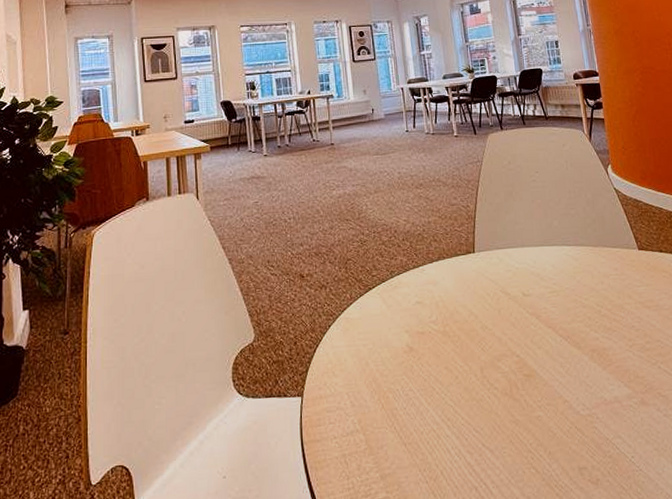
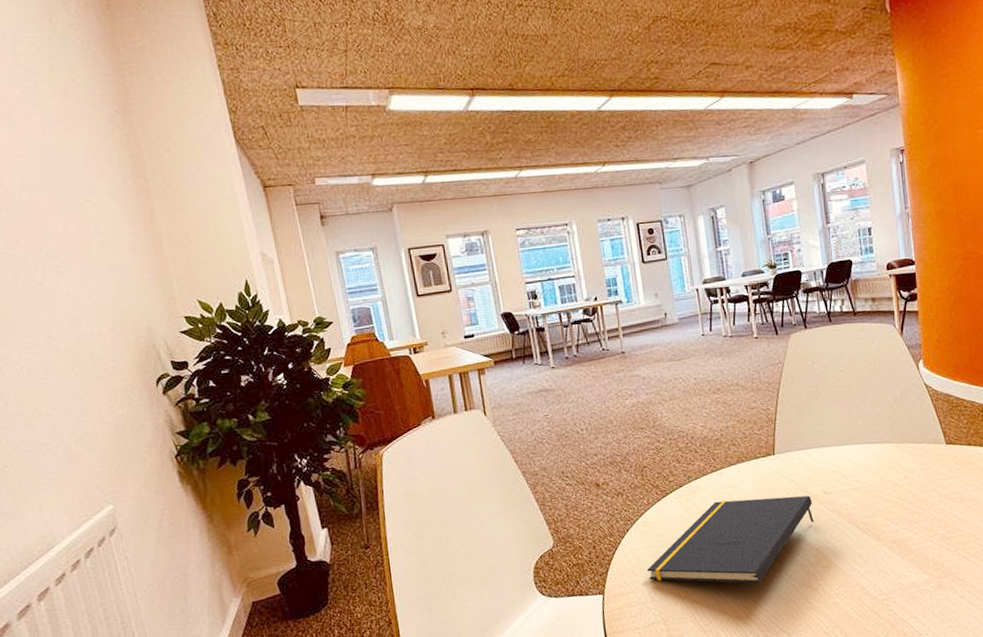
notepad: none [347,297,514,391] -> present [646,495,814,584]

